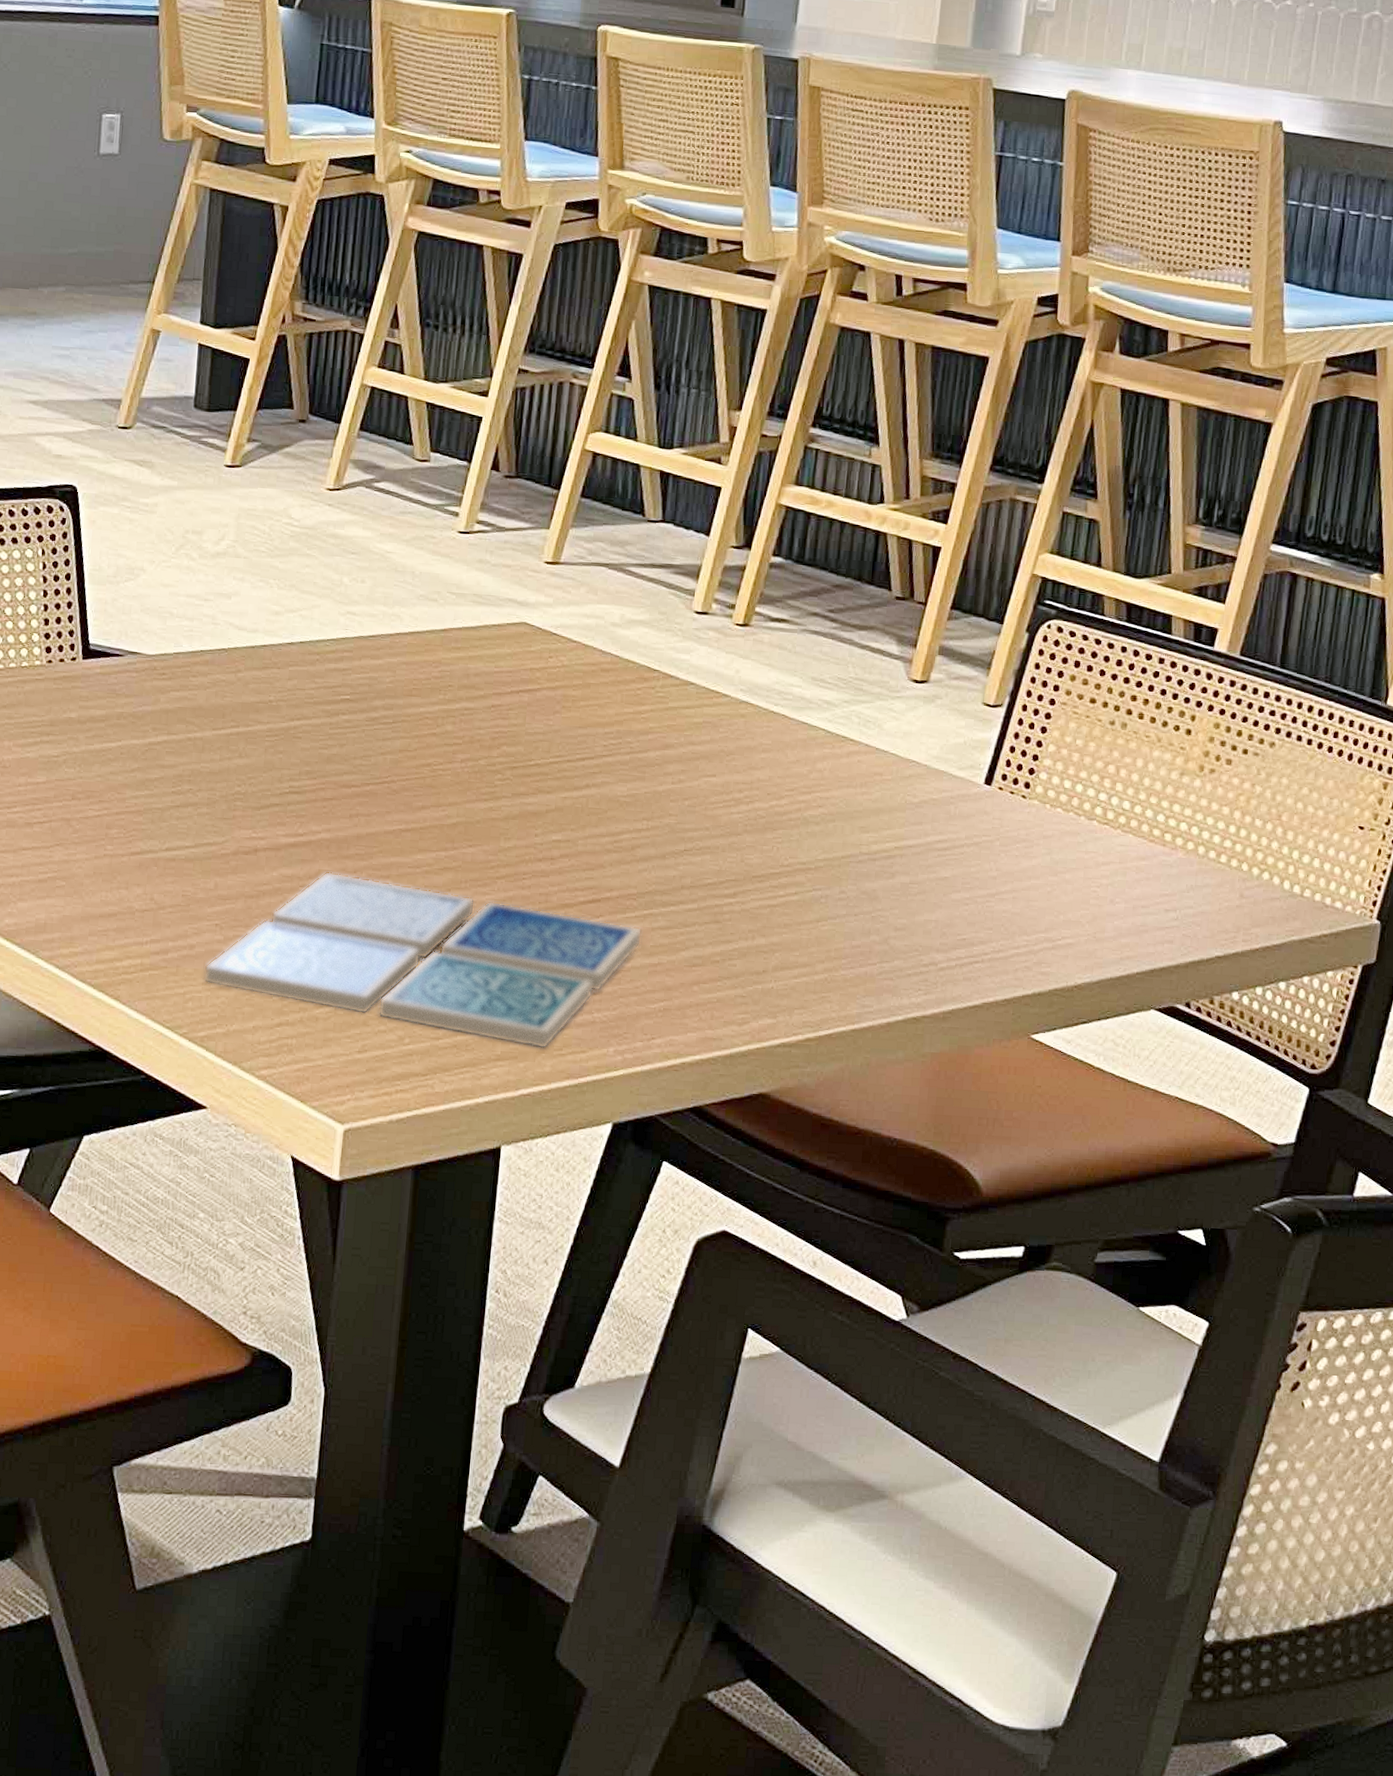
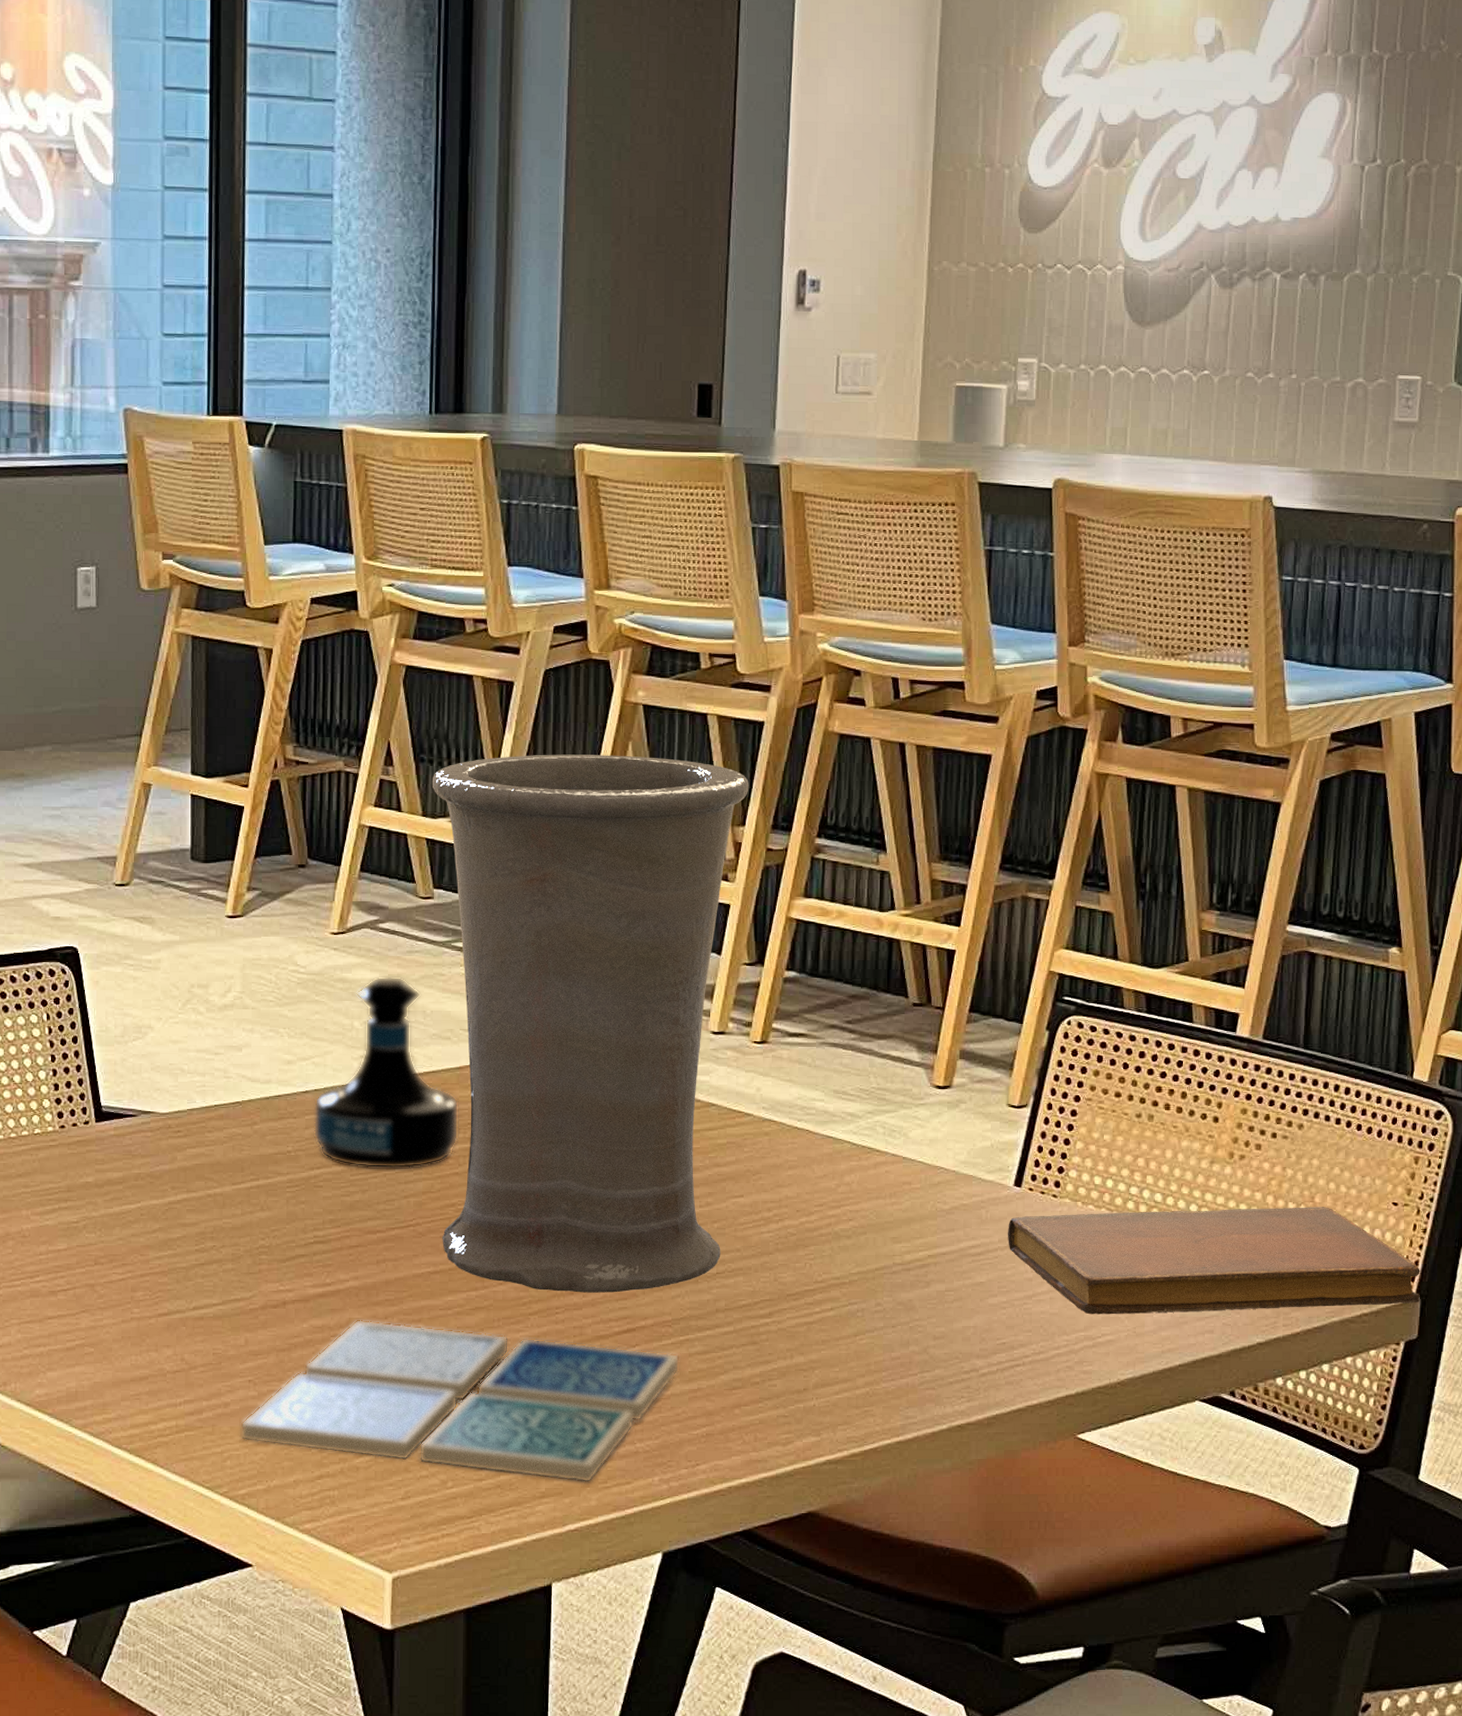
tequila bottle: none [296,534,441,726] -> present [314,976,459,1169]
vase: none [415,326,748,863] -> present [431,754,749,1293]
notebook: none [974,814,1382,928] -> present [1007,1207,1420,1315]

